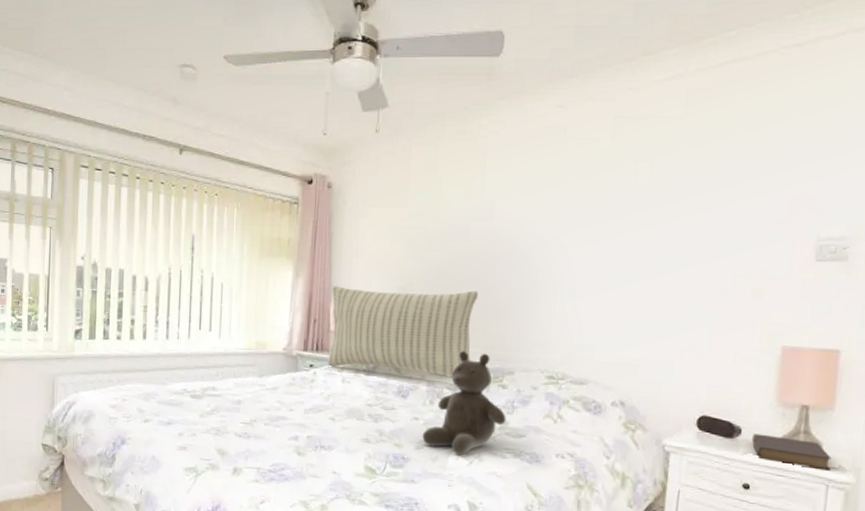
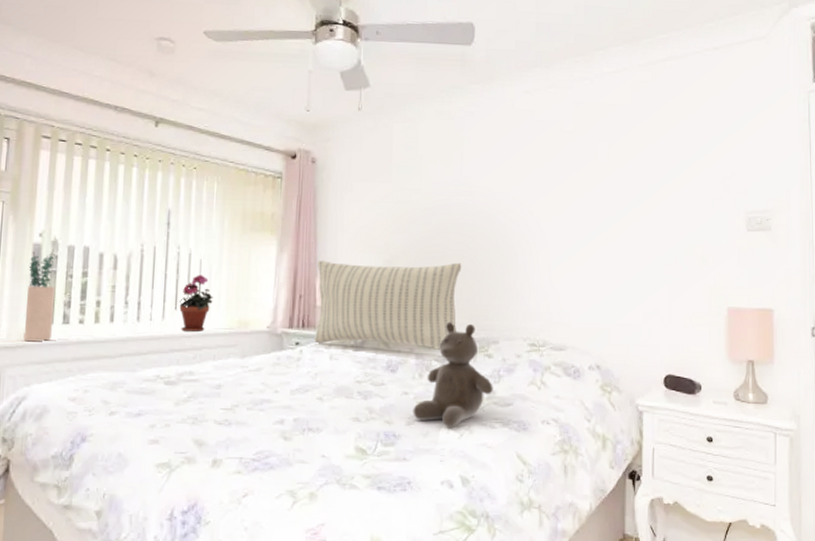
vase: none [71,271,96,355] -> present [23,249,56,342]
potted plant: none [203,297,234,352] -> present [179,275,213,333]
book: present [751,433,832,471] -> none [710,389,776,420]

